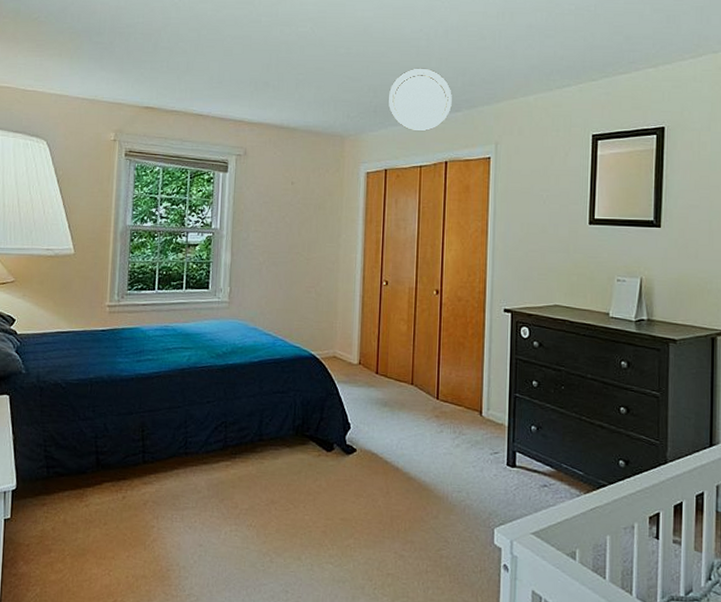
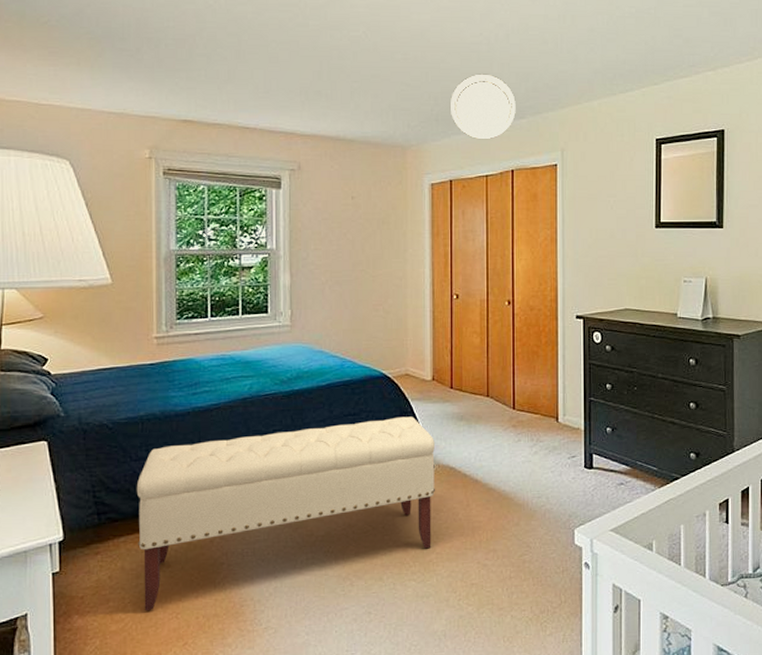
bench: none [80,398,358,565] -> present [136,416,436,610]

